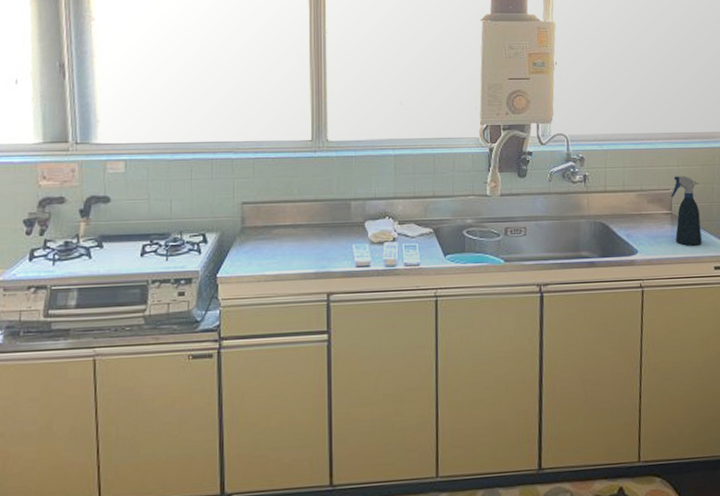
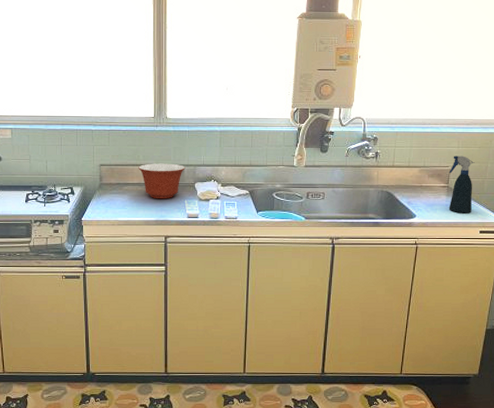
mixing bowl: none [292,197,352,245] -> present [138,163,185,199]

